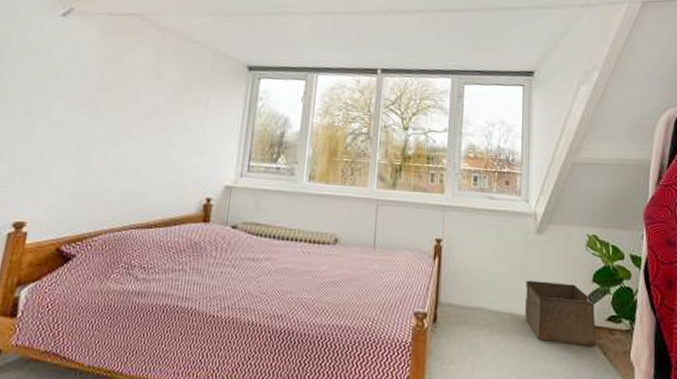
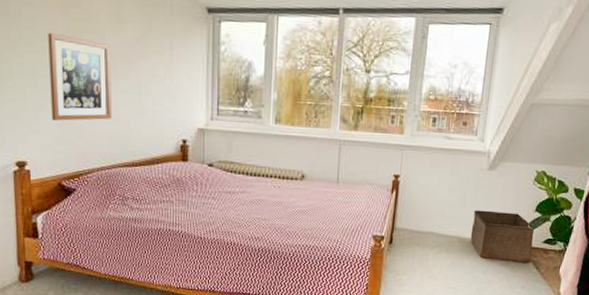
wall art: none [66,86,145,177] -> present [48,32,112,121]

